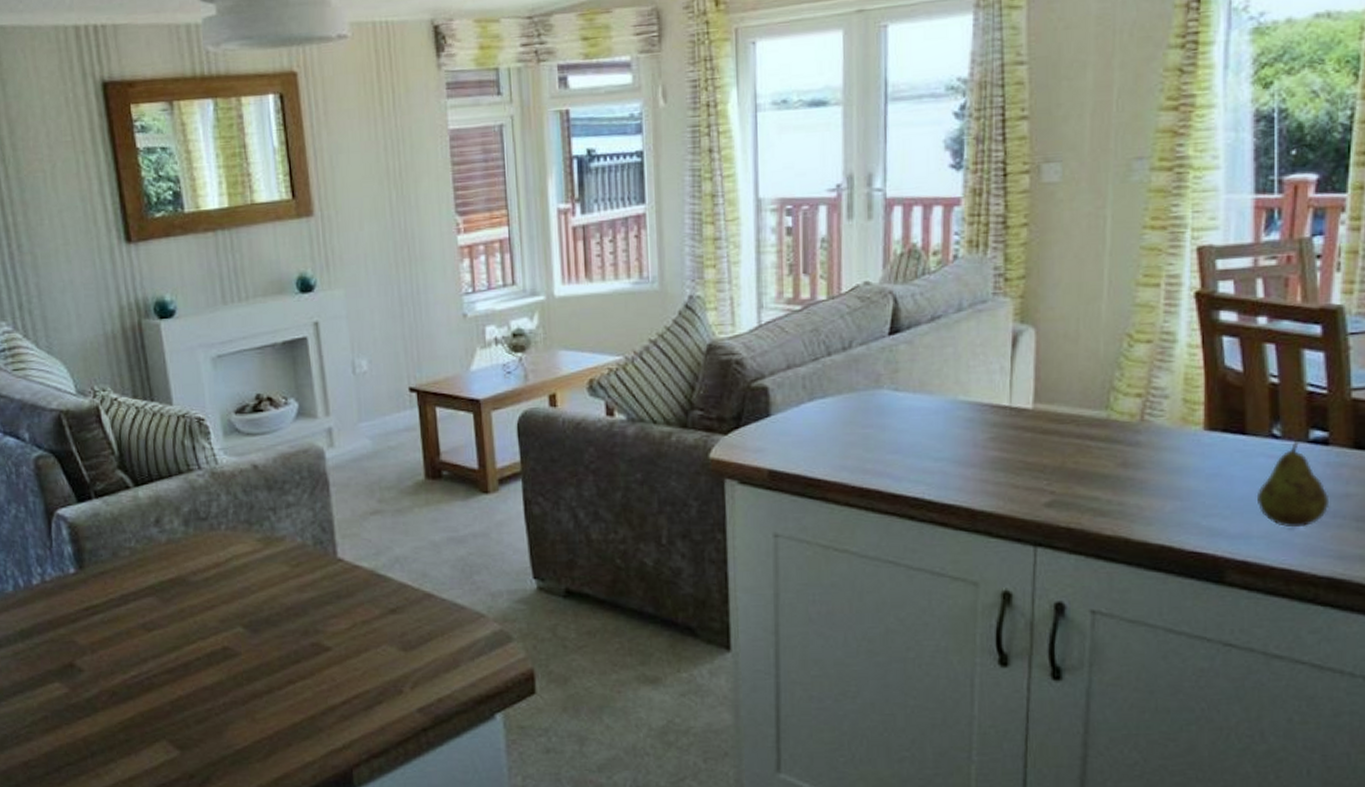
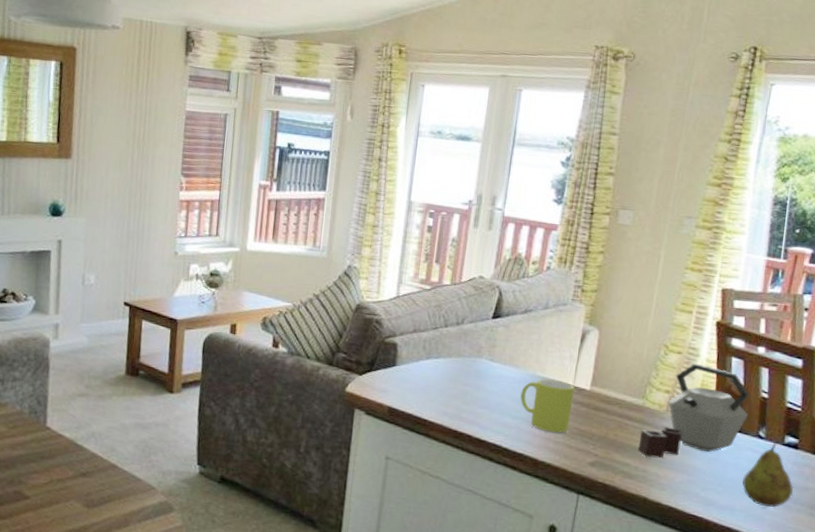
mug: none [941,401,1013,471] -> present [520,378,575,433]
kettle: none [1108,351,1254,486] -> present [638,363,750,459]

